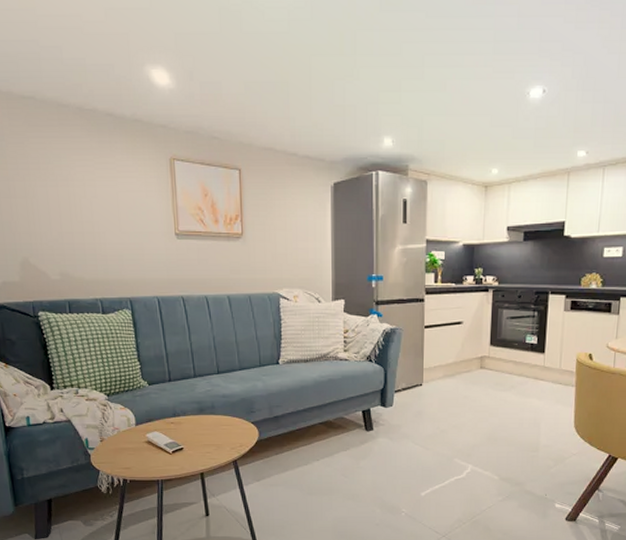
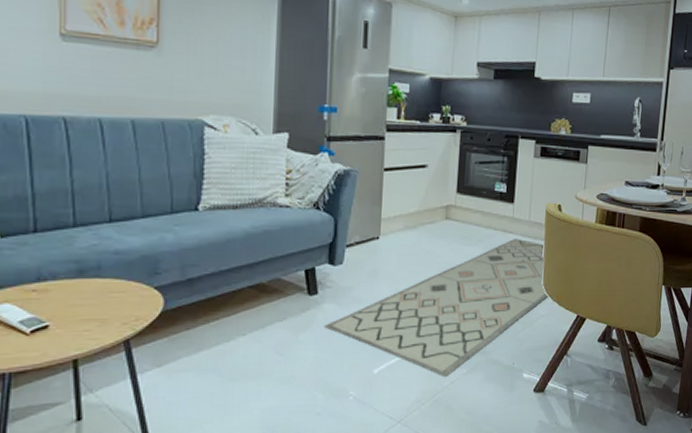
rug: none [379,384,581,503] -> present [324,238,550,378]

